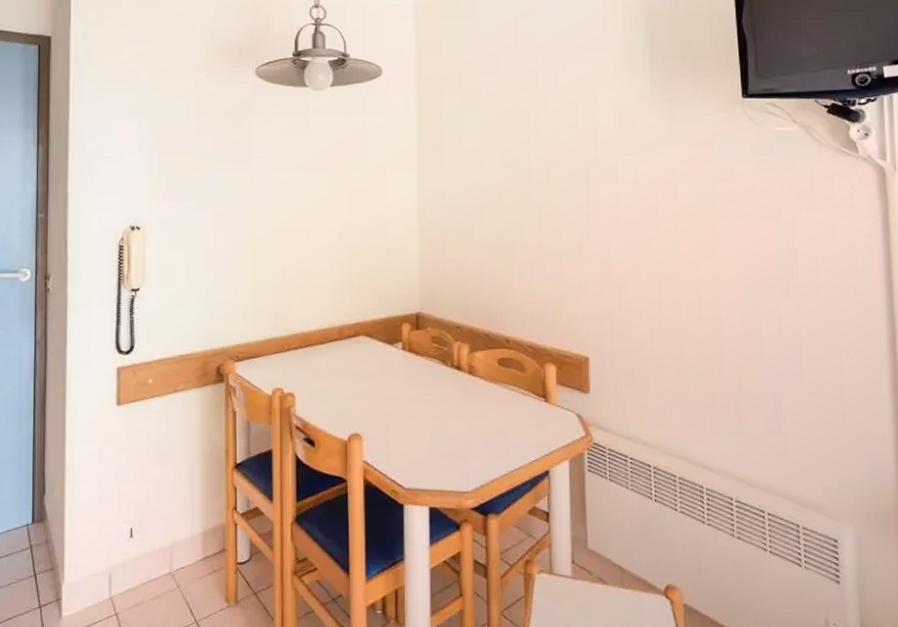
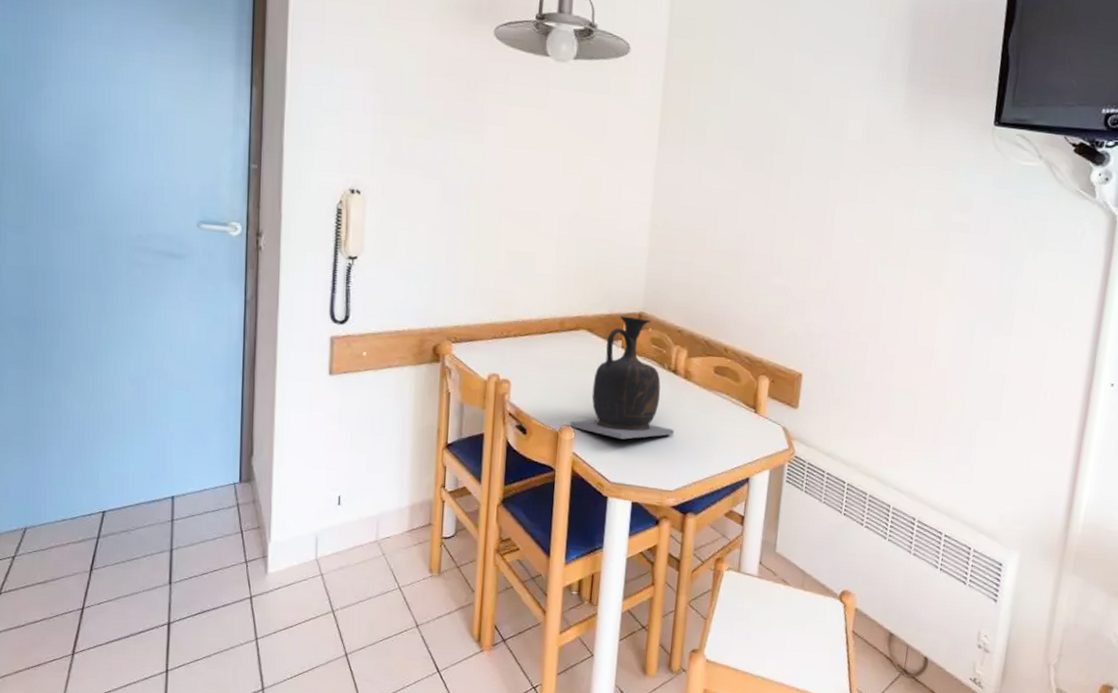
vase: none [358,318,465,442] -> present [570,315,674,440]

